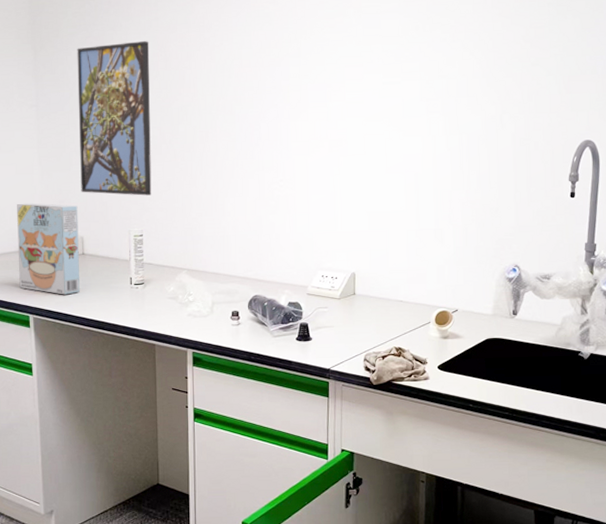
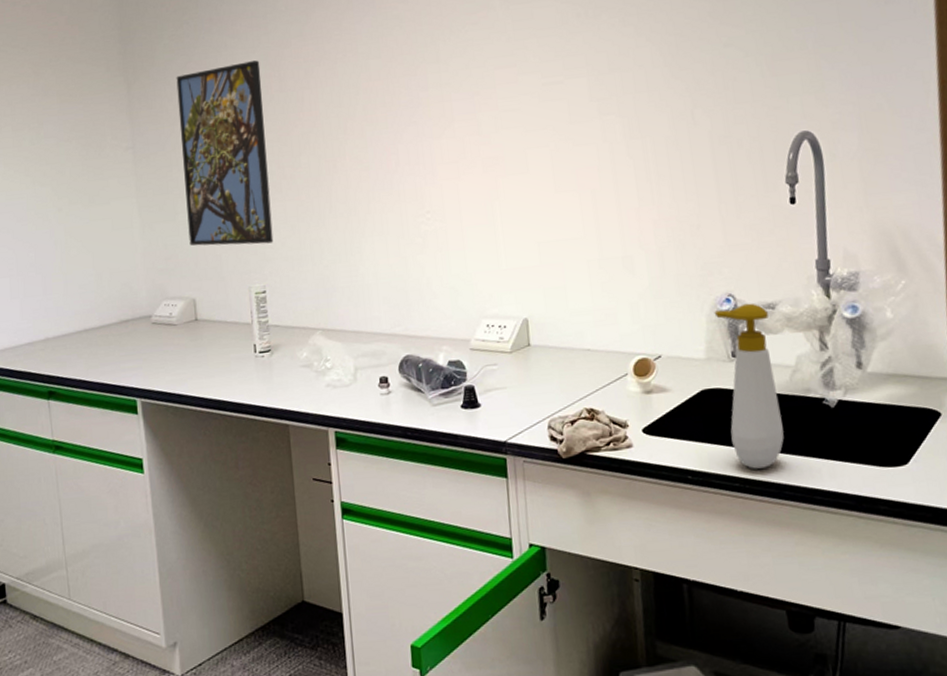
cereal box: present [17,203,80,295] -> none [115,262,194,372]
soap bottle: none [502,273,547,402] -> present [714,303,784,469]

